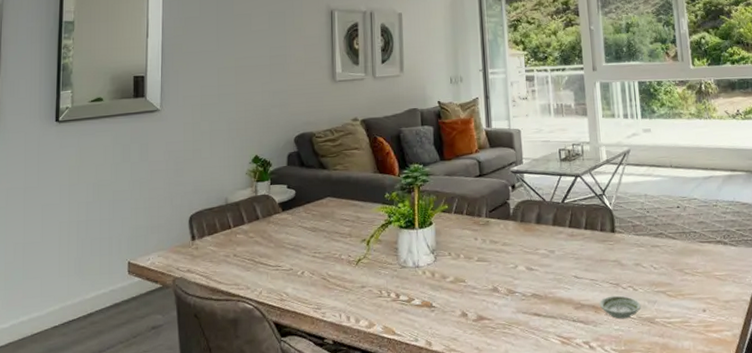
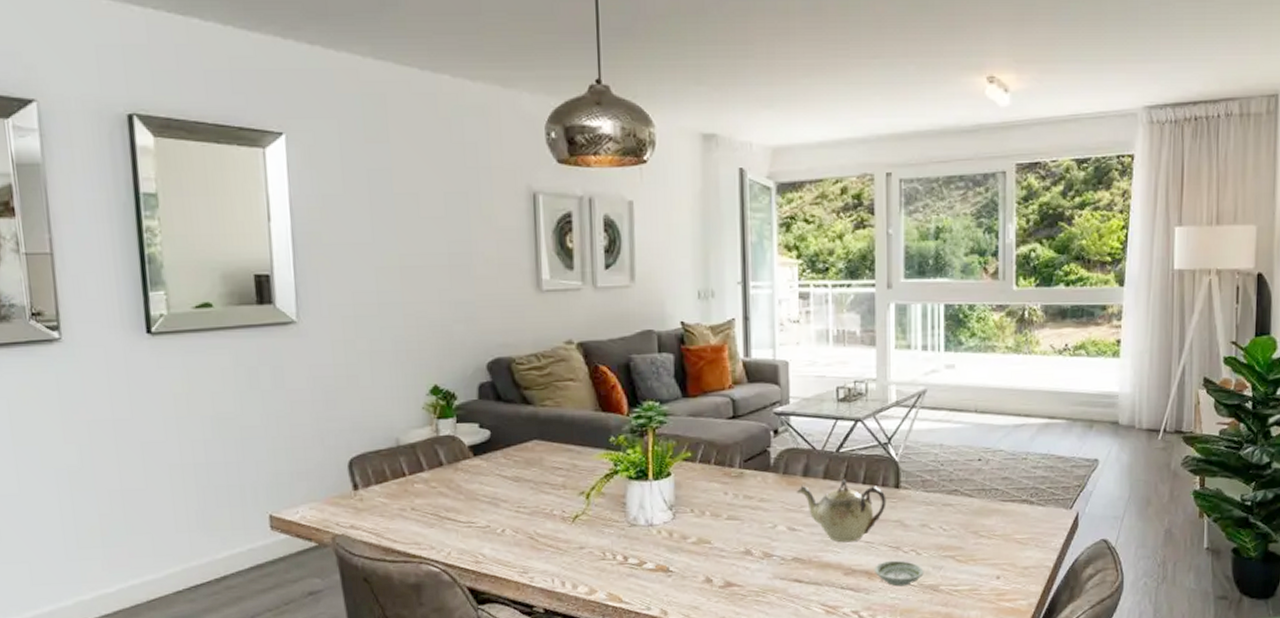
teapot: none [532,225,605,281] -> present [797,479,886,543]

